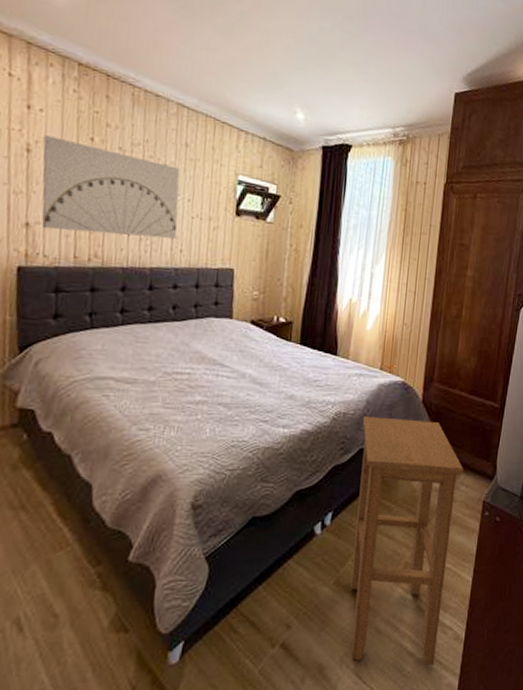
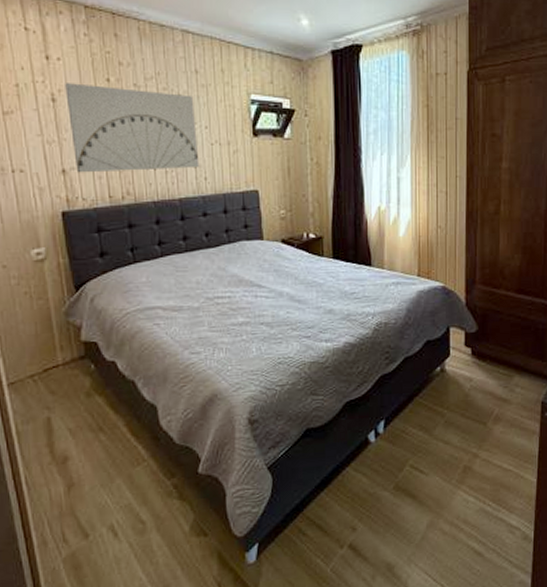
stool: present [351,415,463,666] -> none [404,324,517,565]

